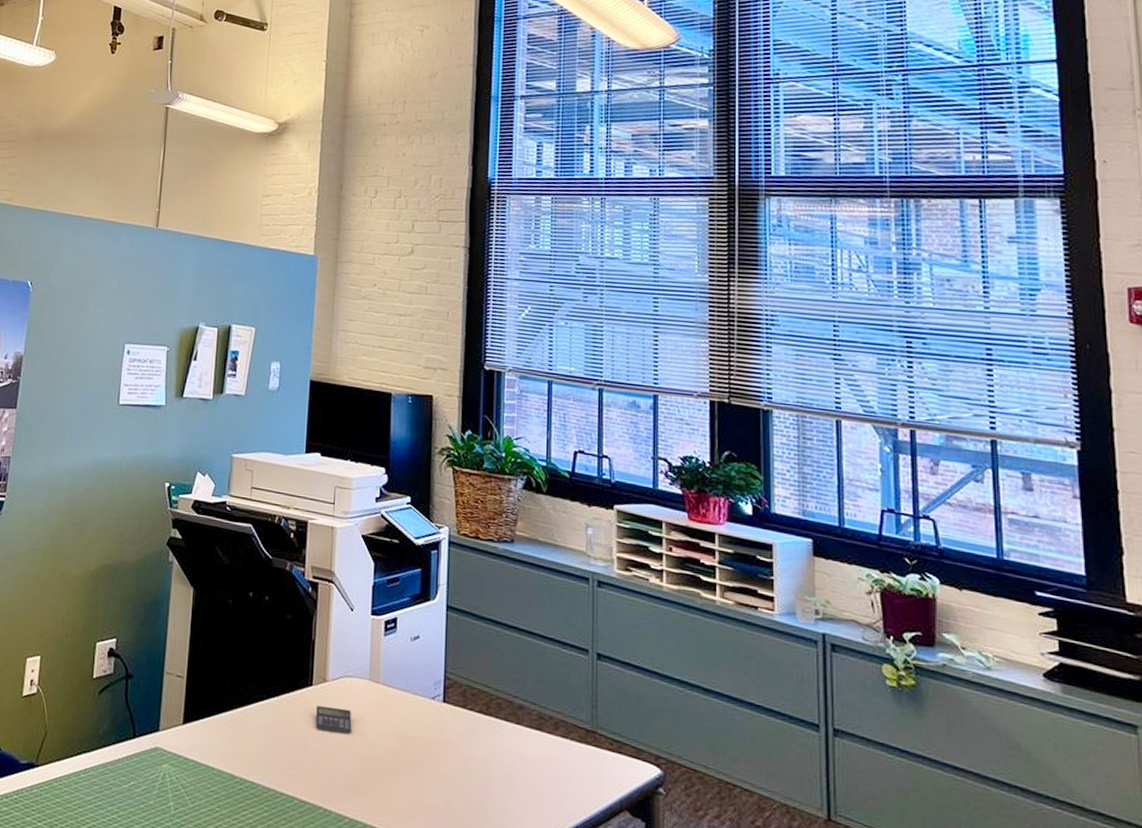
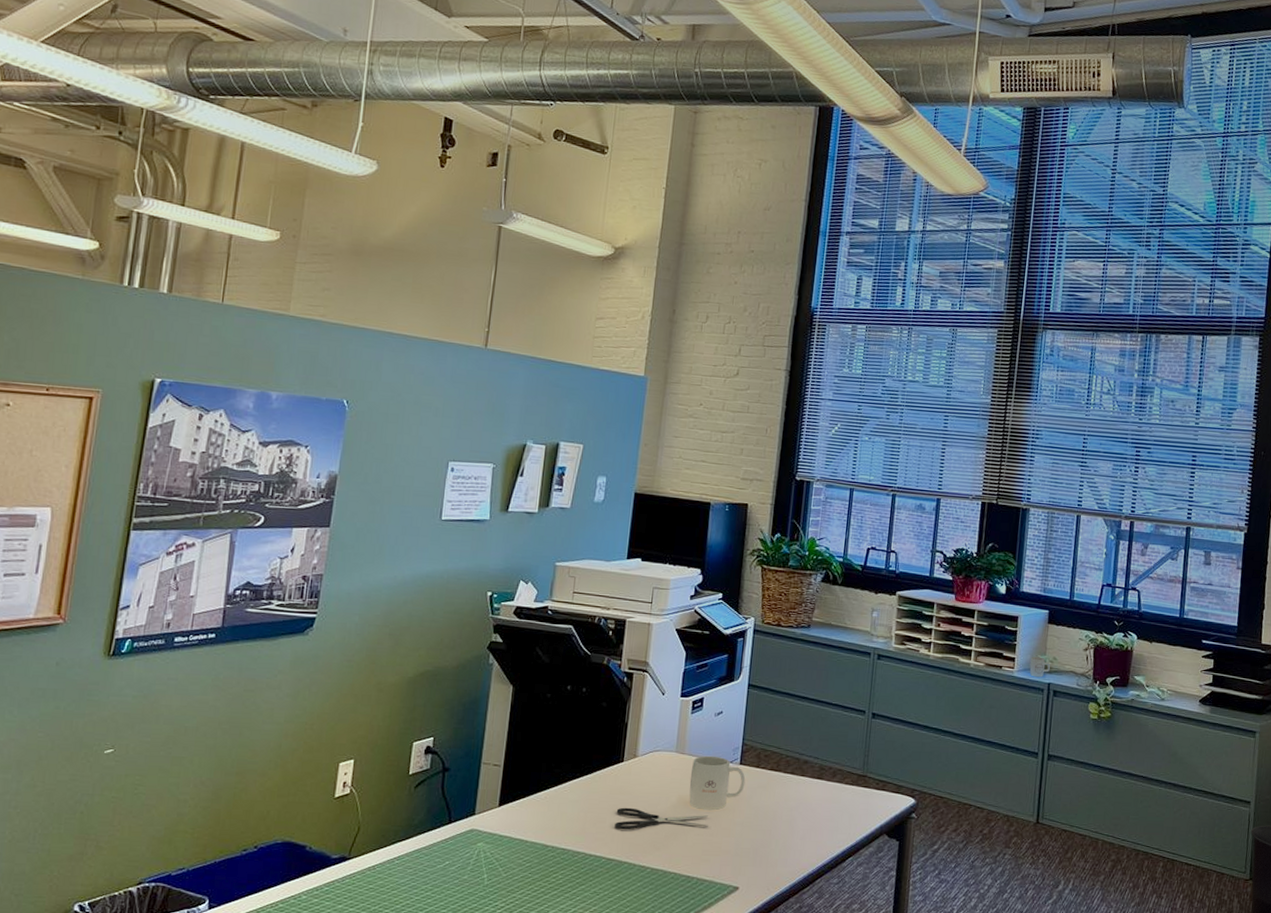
scissors: none [306,740,411,776] -> present [614,807,708,830]
calculator: present [315,706,352,734] -> none [625,778,658,799]
mug: none [386,687,451,757] -> present [688,755,746,811]

